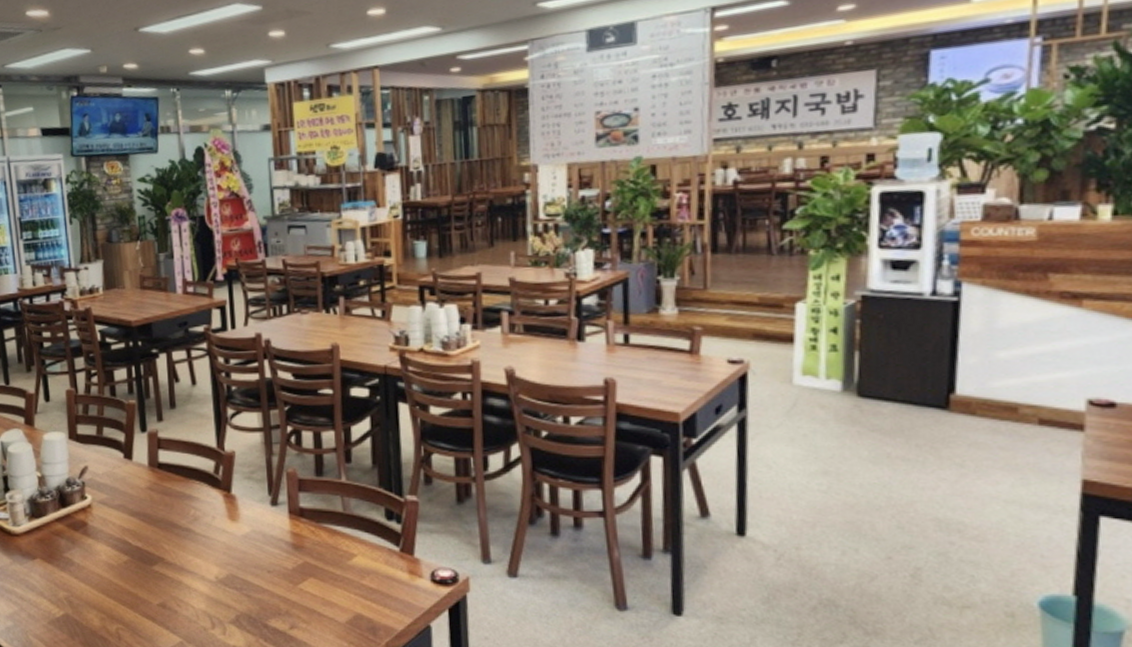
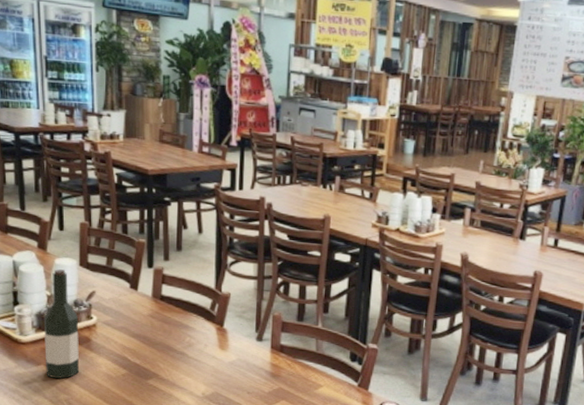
wine bottle: none [36,446,78,574] -> present [44,269,80,379]

